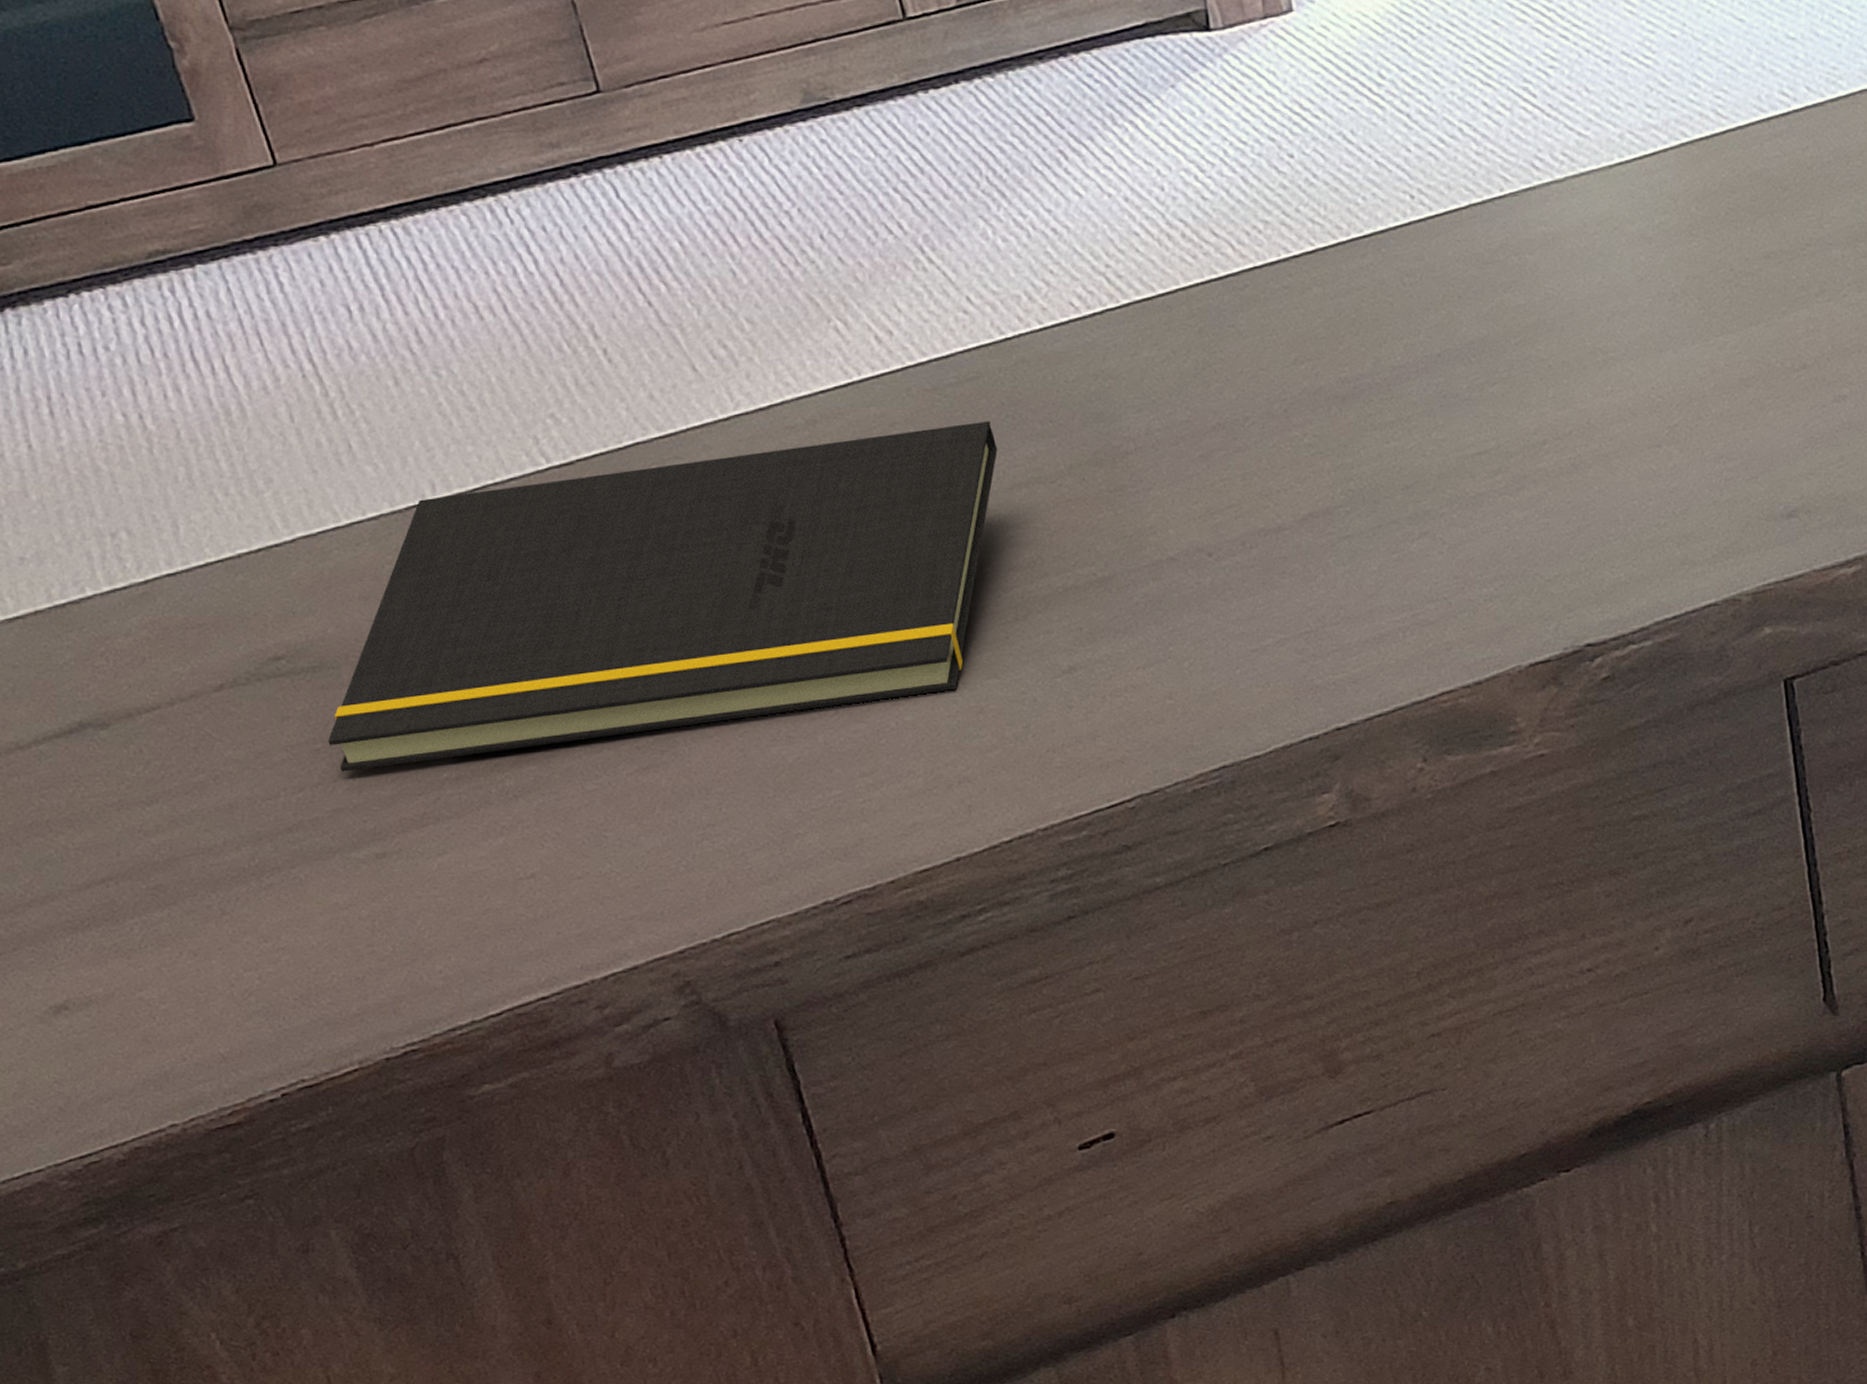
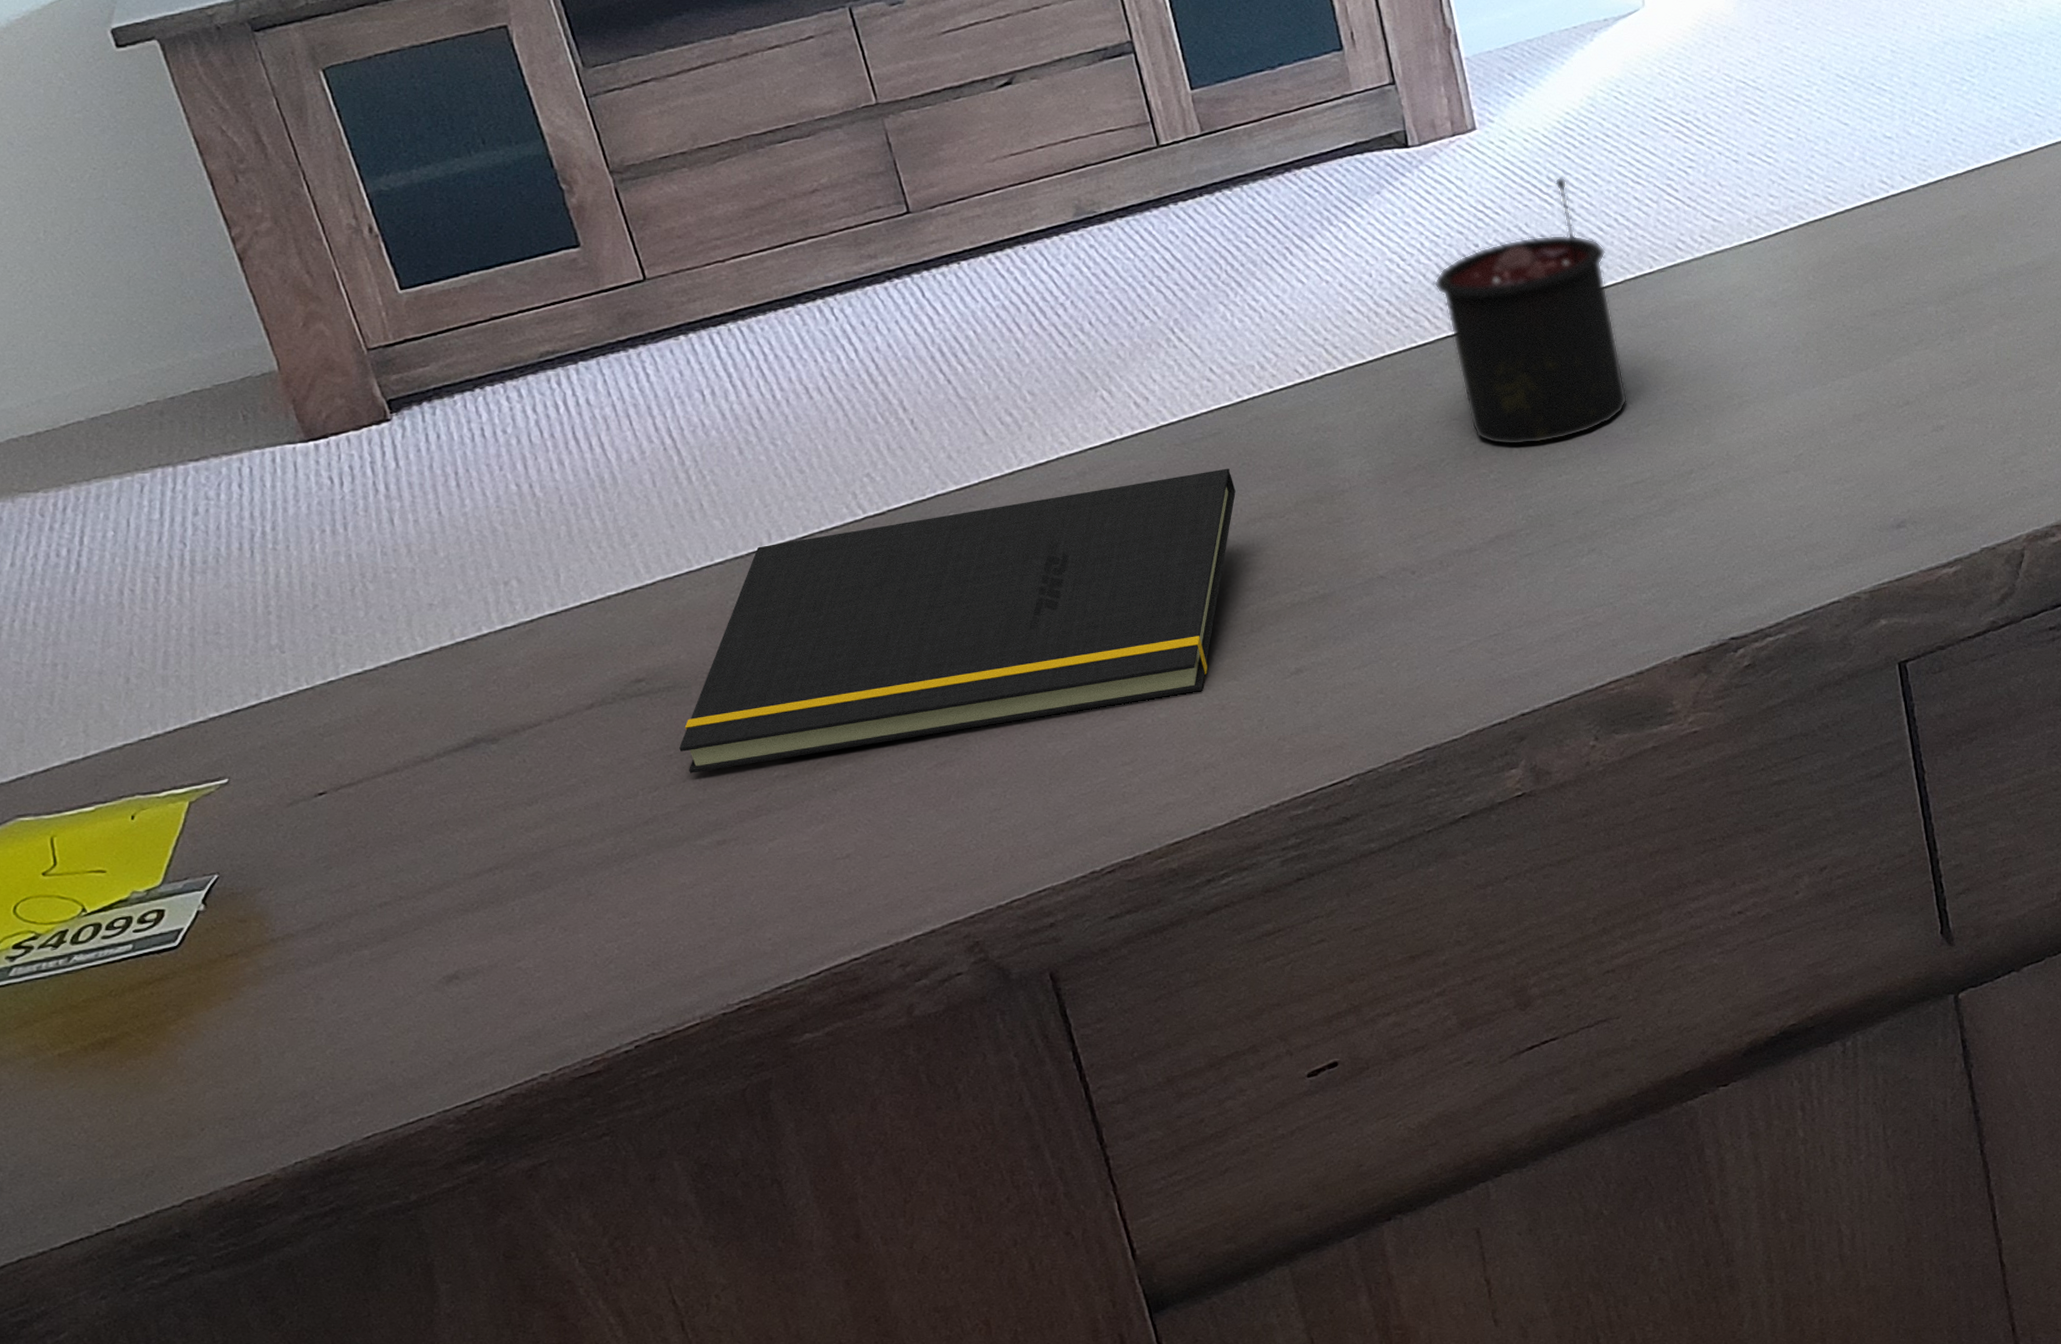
candle: none [1238,74,1471,404] -> present [1433,177,1628,445]

